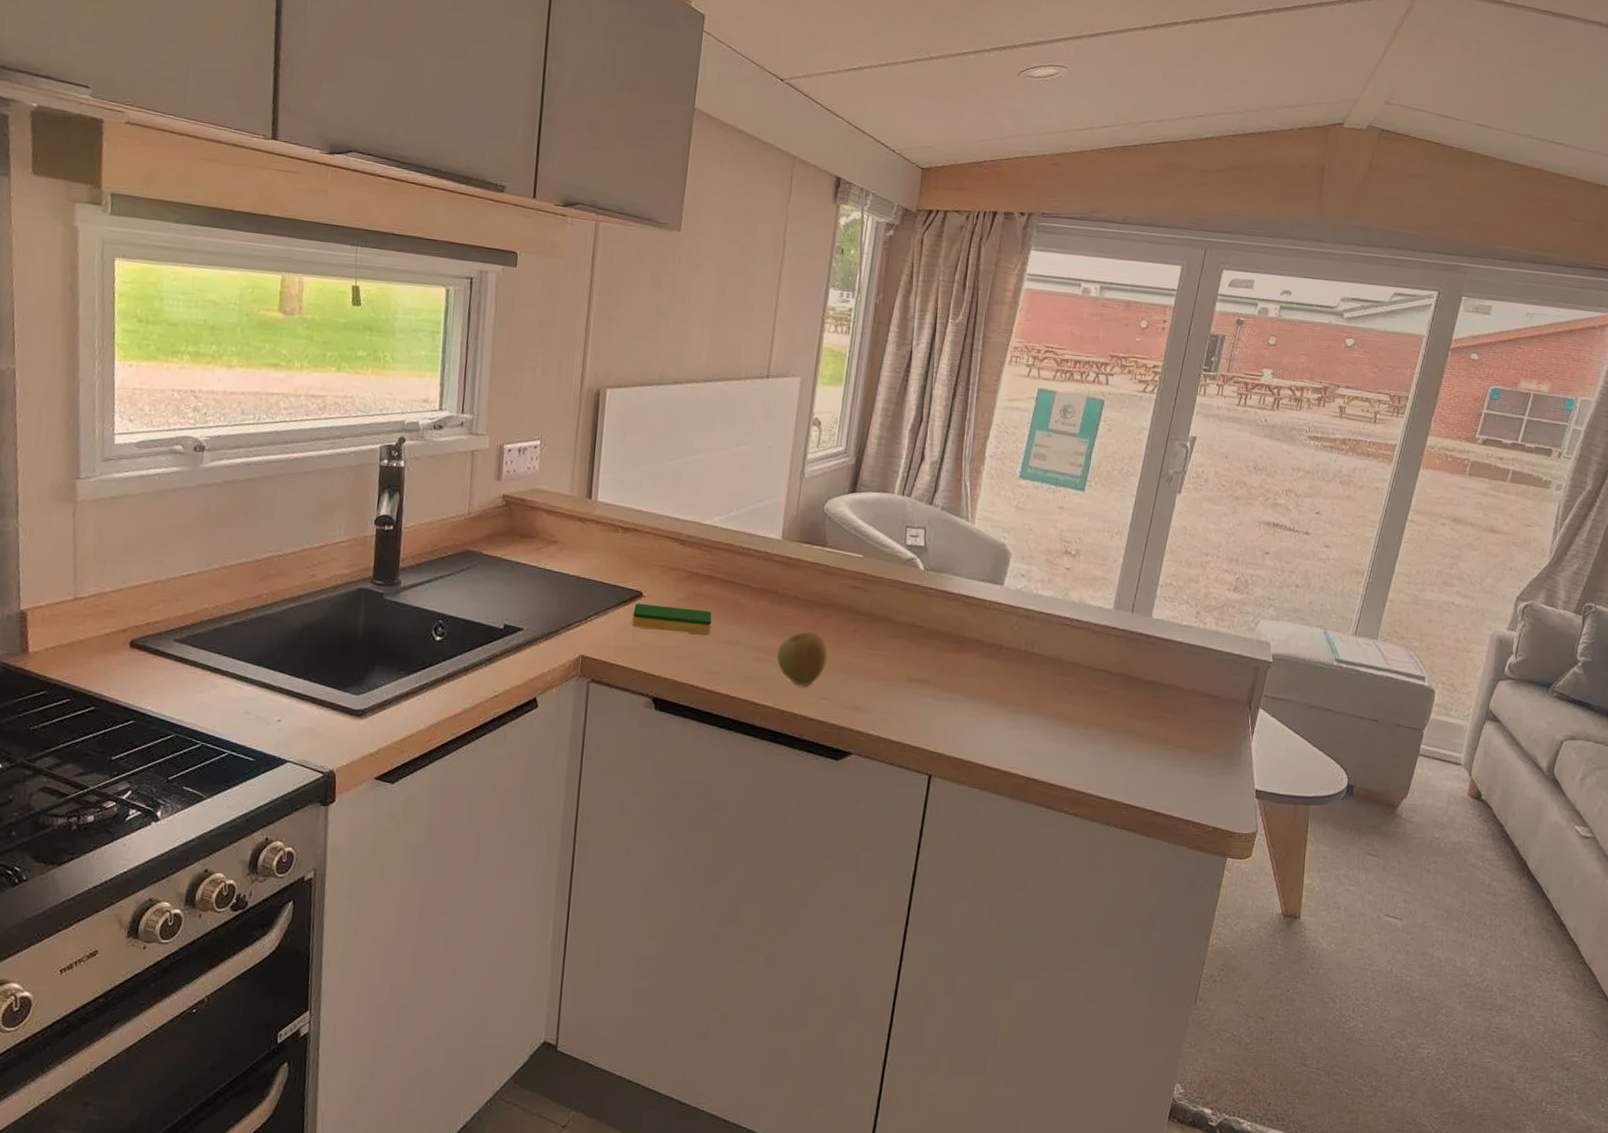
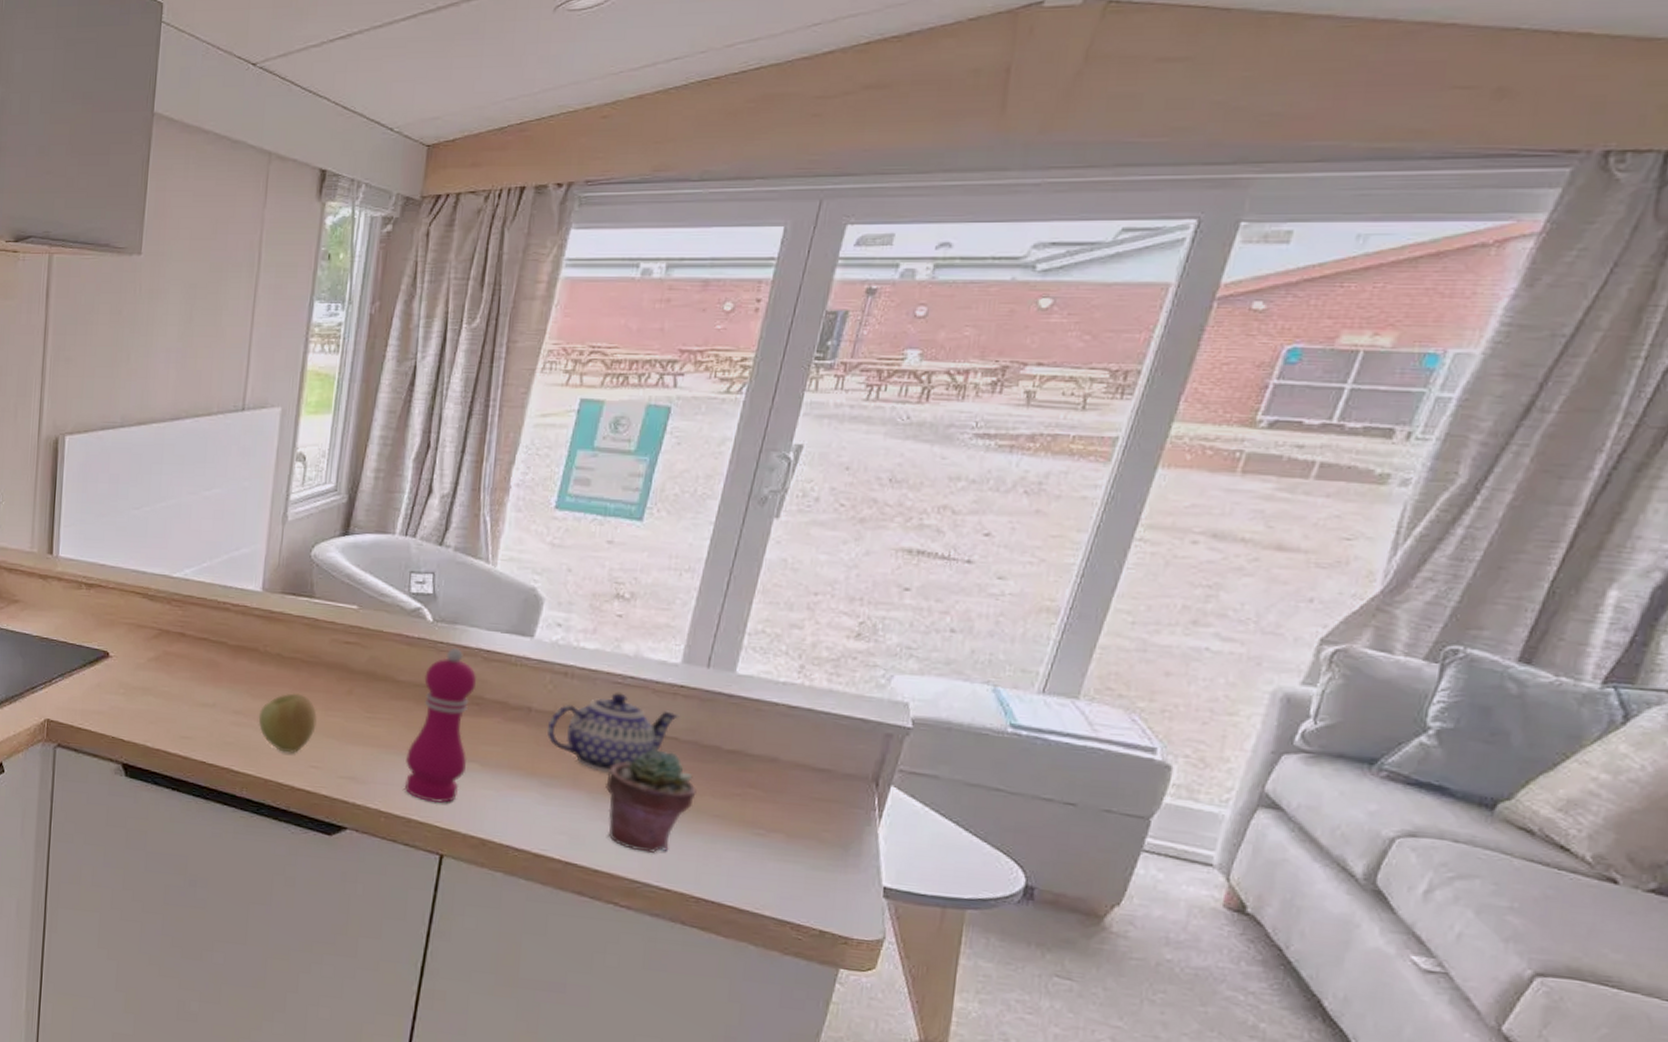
dish sponge: present [632,603,712,635] -> none [98,664,185,697]
pepper mill: none [900,594,959,729] -> present [404,648,478,803]
teapot: none [1013,632,1112,700] -> present [546,691,680,773]
potted succulent: none [1058,680,1125,769] -> present [606,749,697,854]

